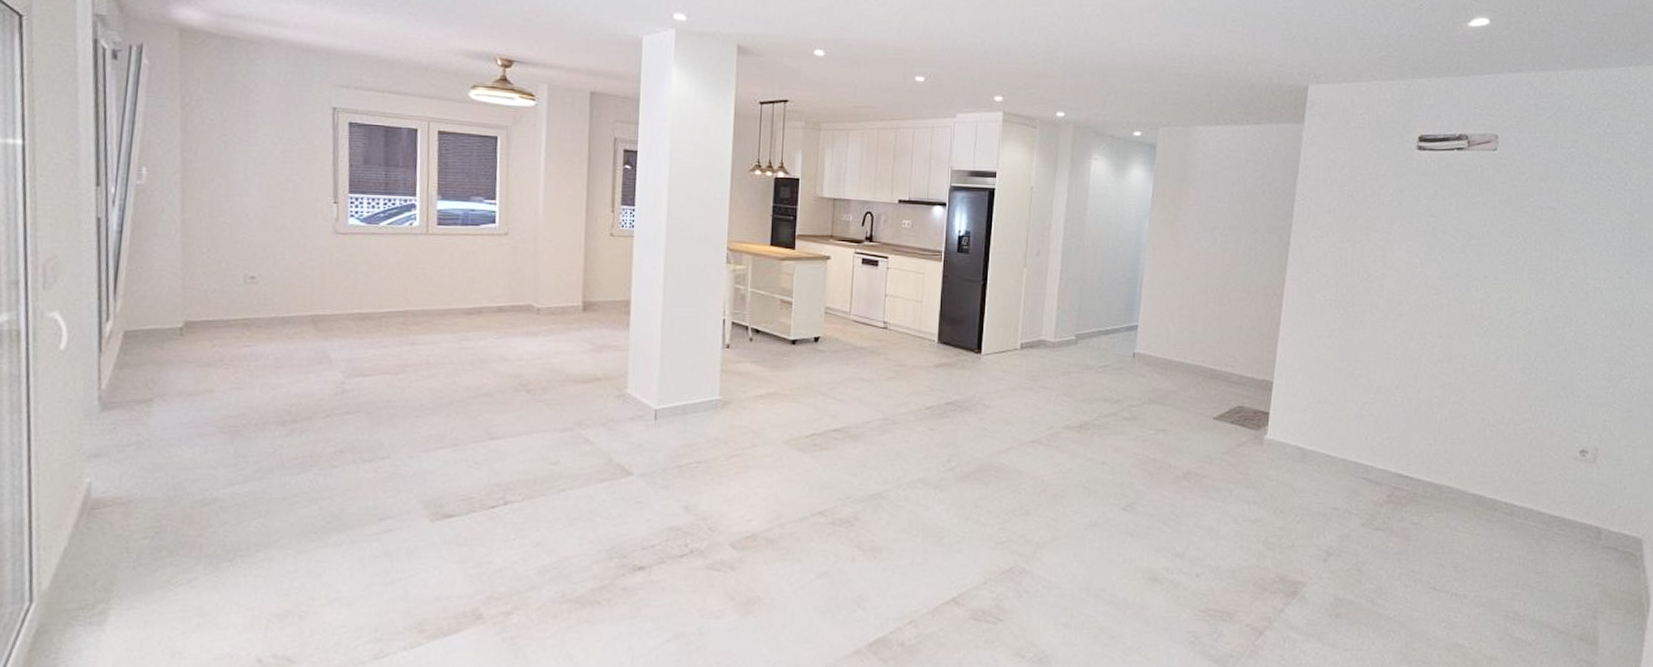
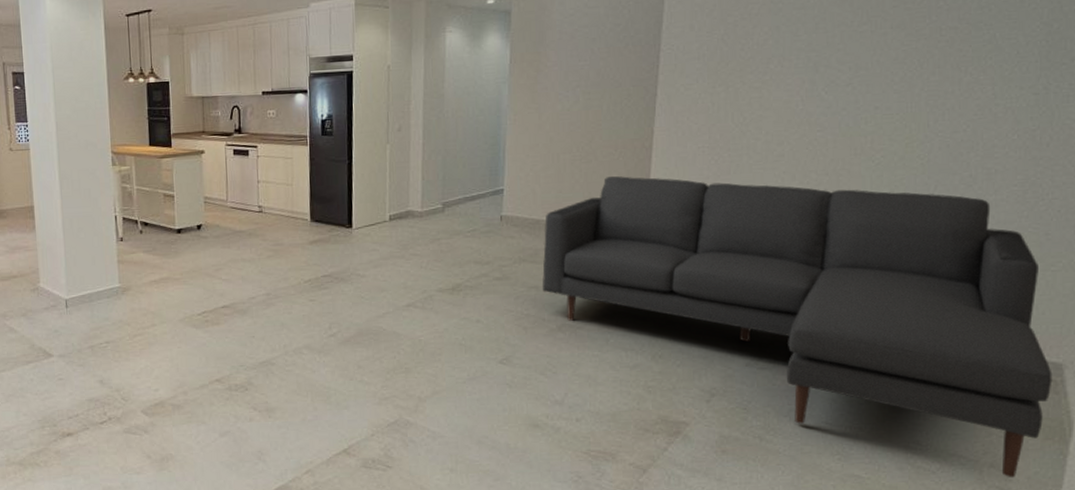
sofa: none [1170,322,1633,652] -> present [542,176,1052,478]

